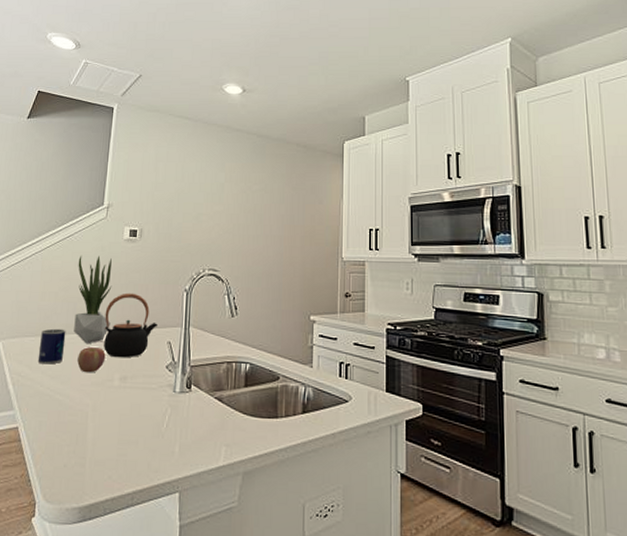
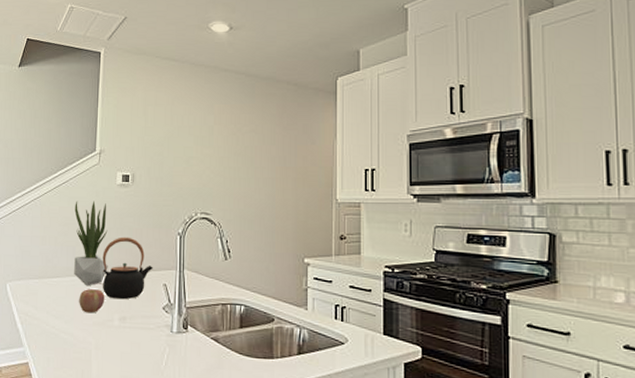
mug: present [37,328,66,365] -> none [42,271,67,305]

